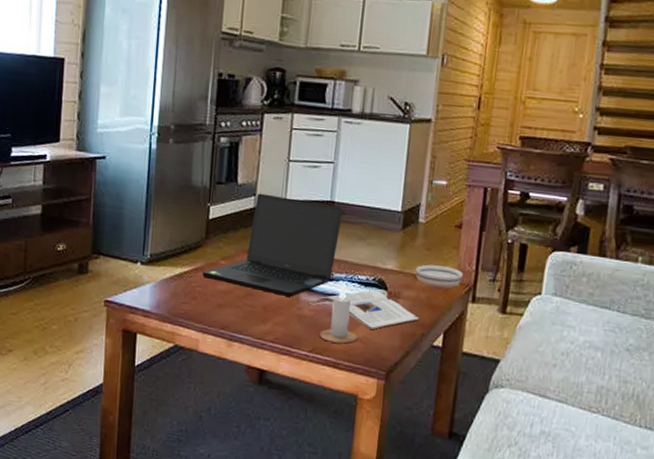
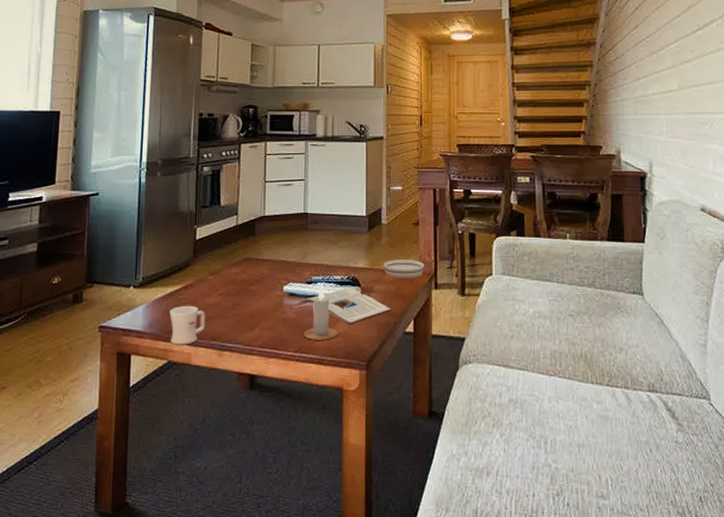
mug: none [178,289,216,331] -> present [169,305,206,345]
laptop: present [202,193,343,297] -> none [192,212,316,302]

